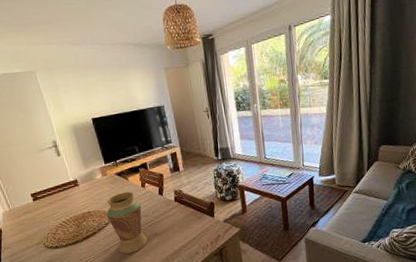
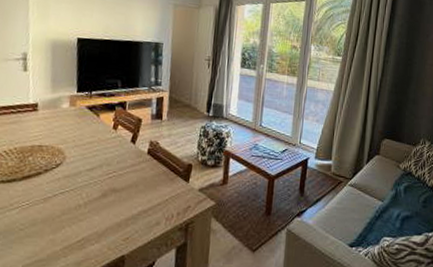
vase: present [106,191,148,254] -> none [60,130,106,208]

